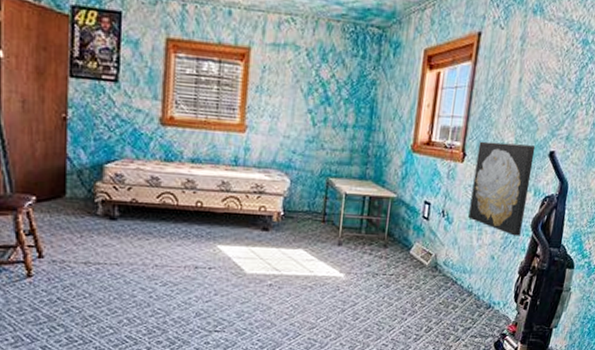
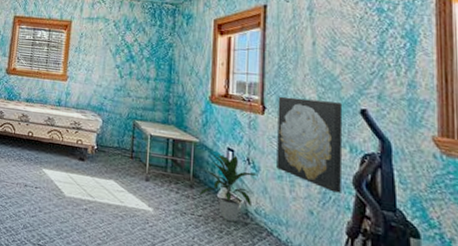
indoor plant: none [391,208,451,276] -> present [198,154,258,222]

